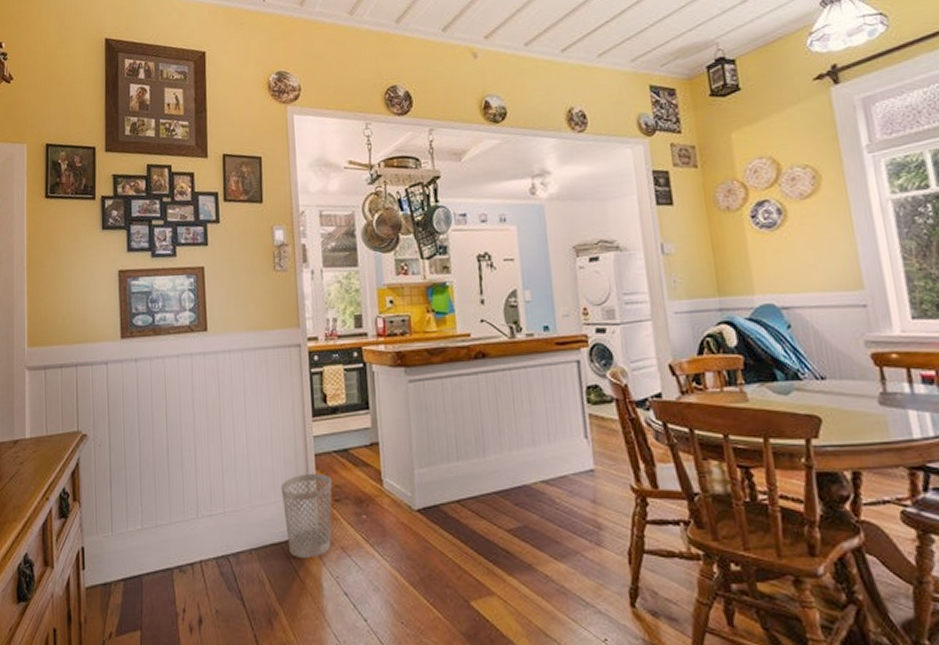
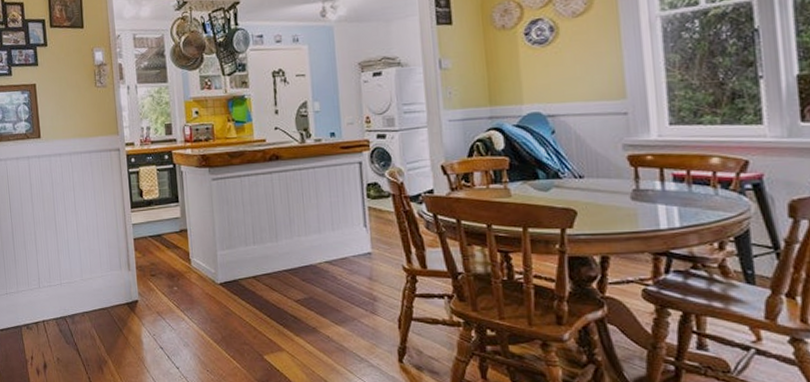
wastebasket: present [280,473,332,558] -> none [106,253,149,320]

